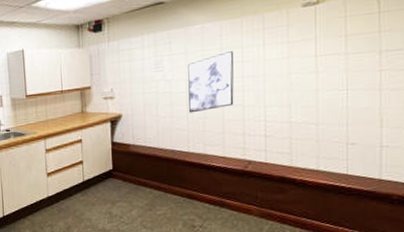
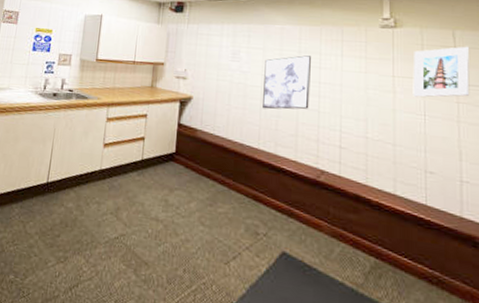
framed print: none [335,9,395,73] -> present [413,46,470,98]

